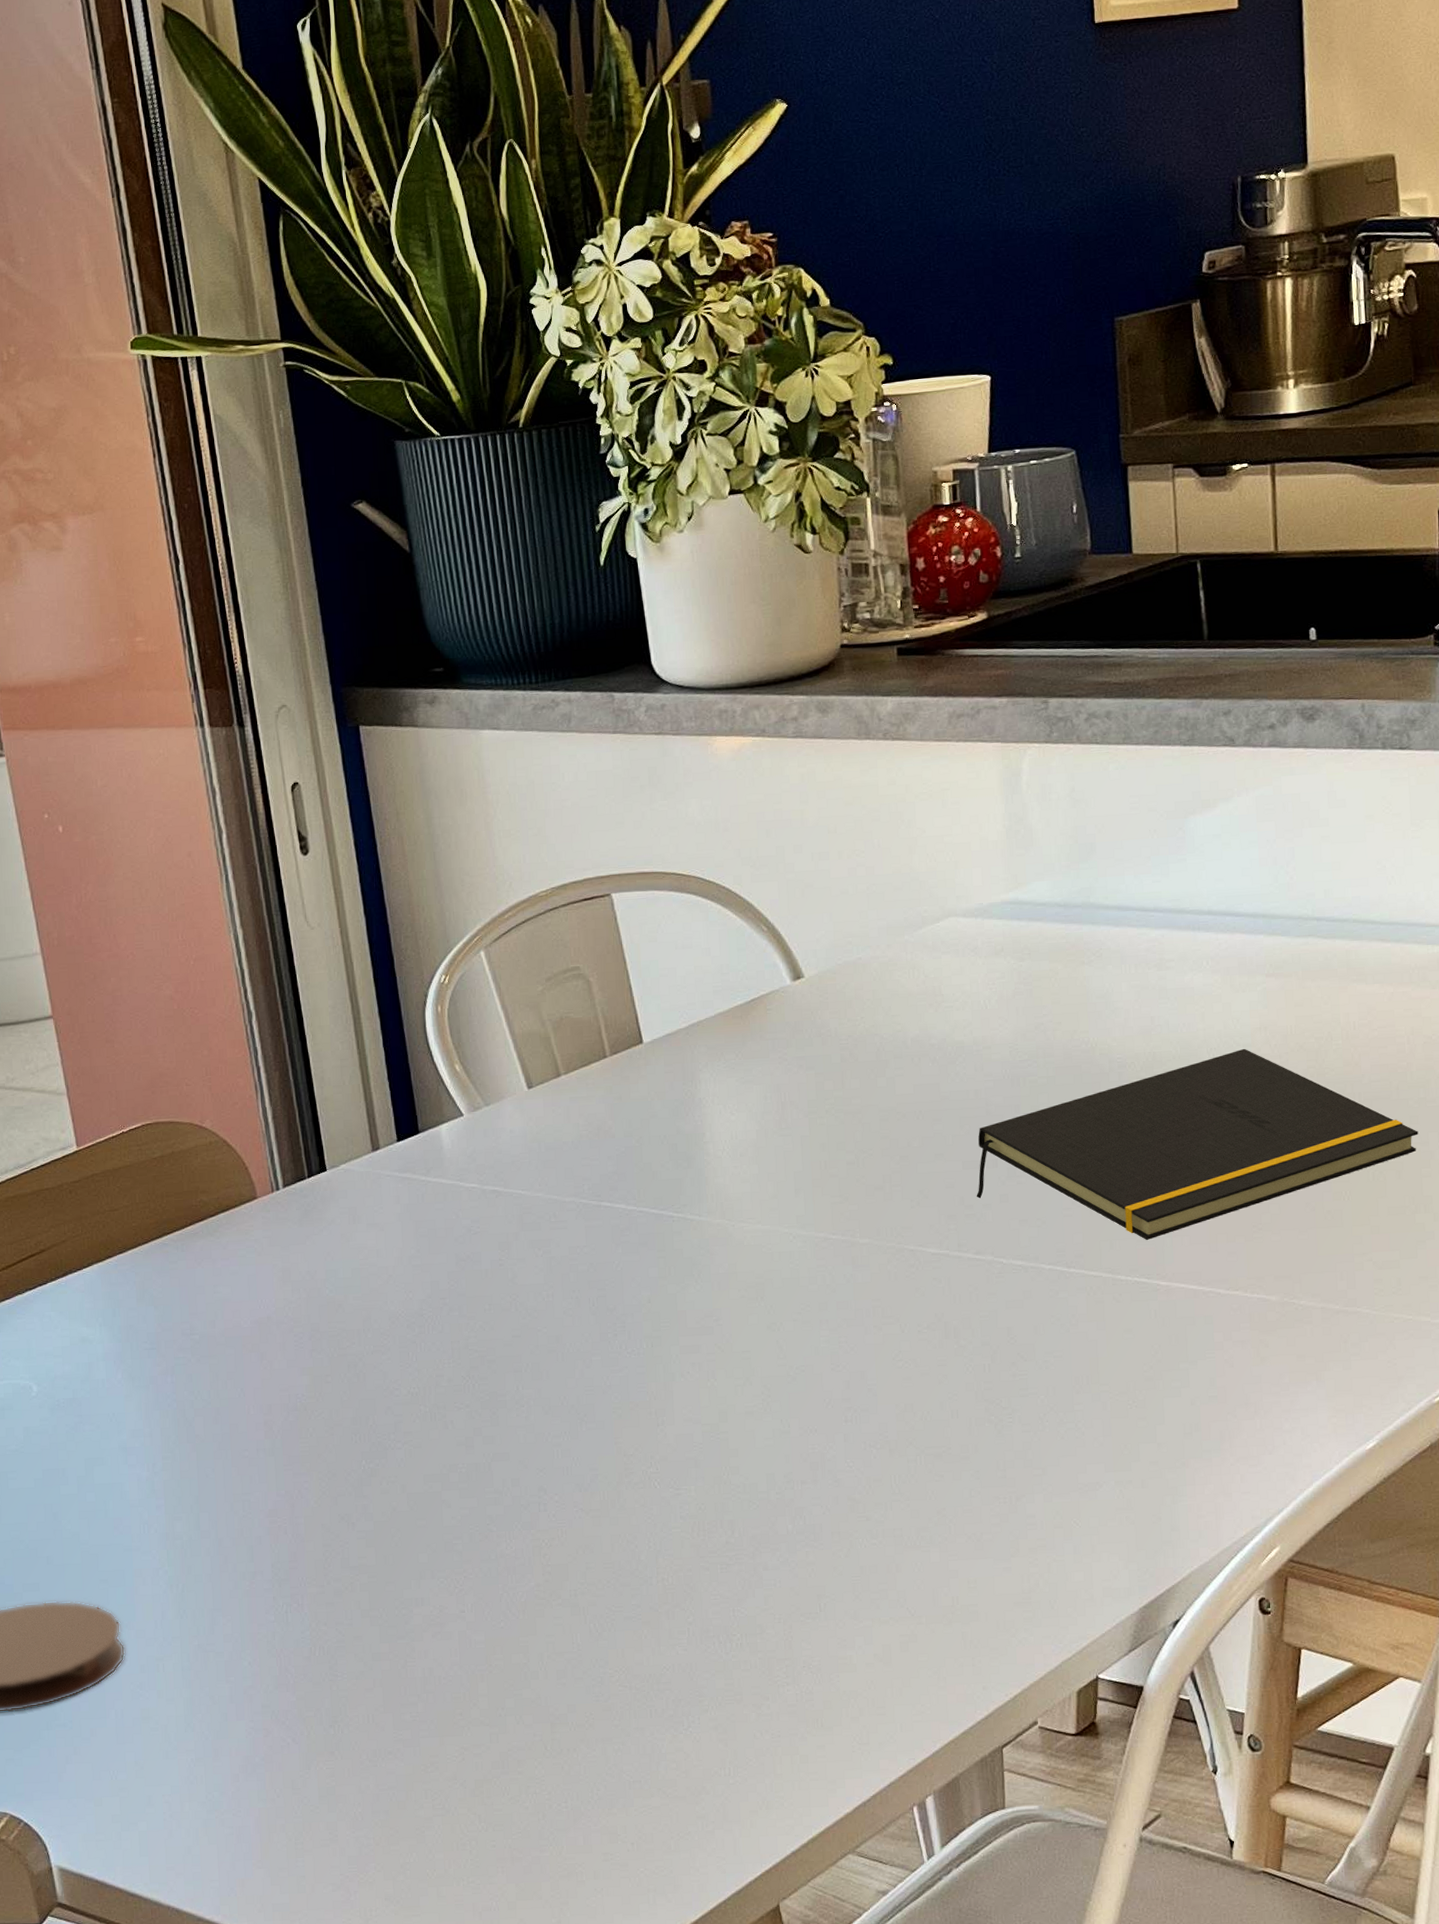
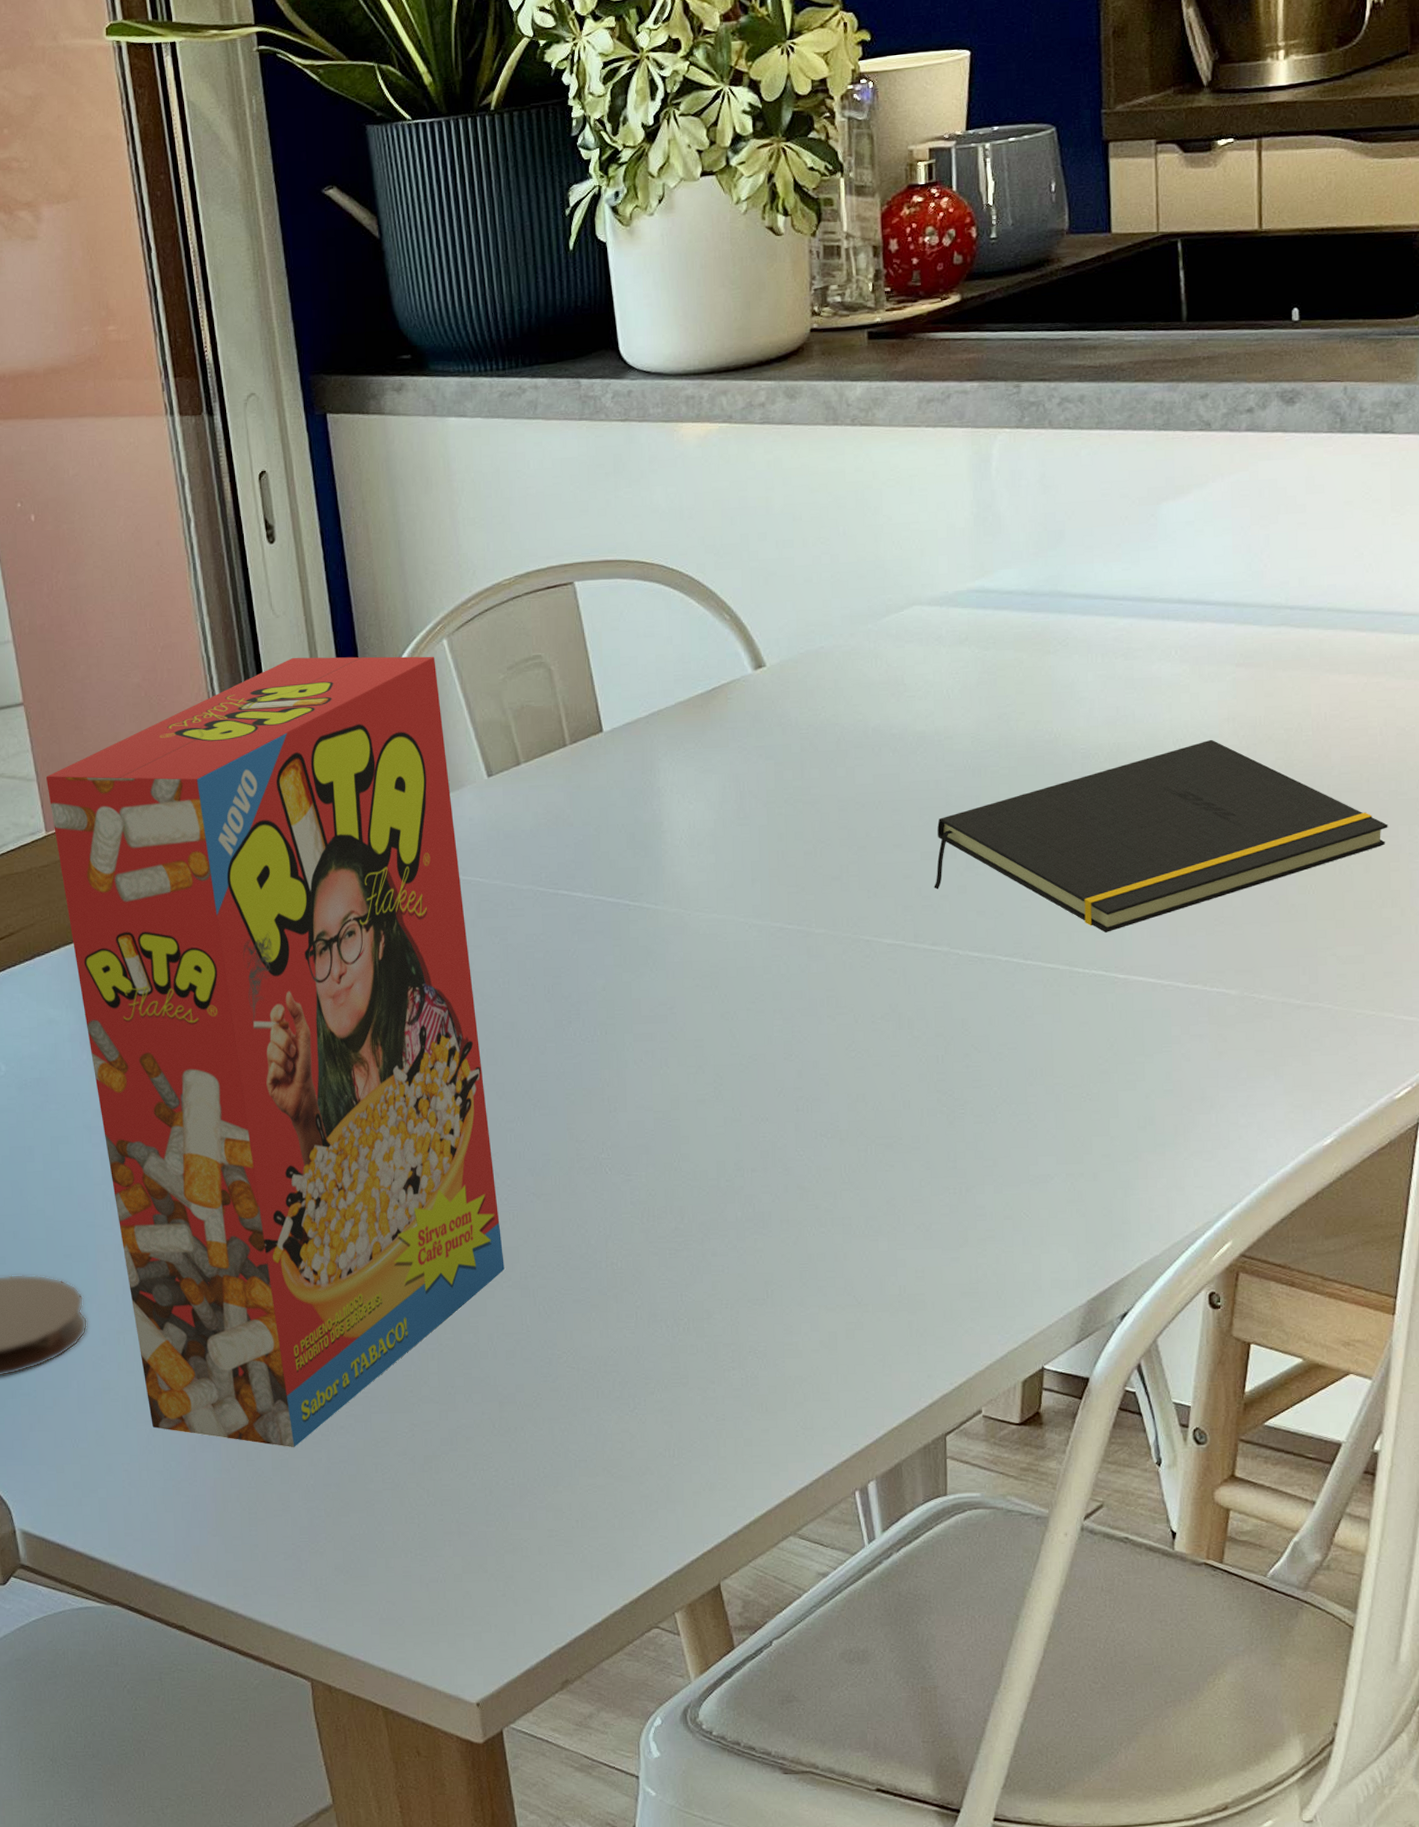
cereal box: none [76,968,554,1775] -> present [45,656,505,1448]

